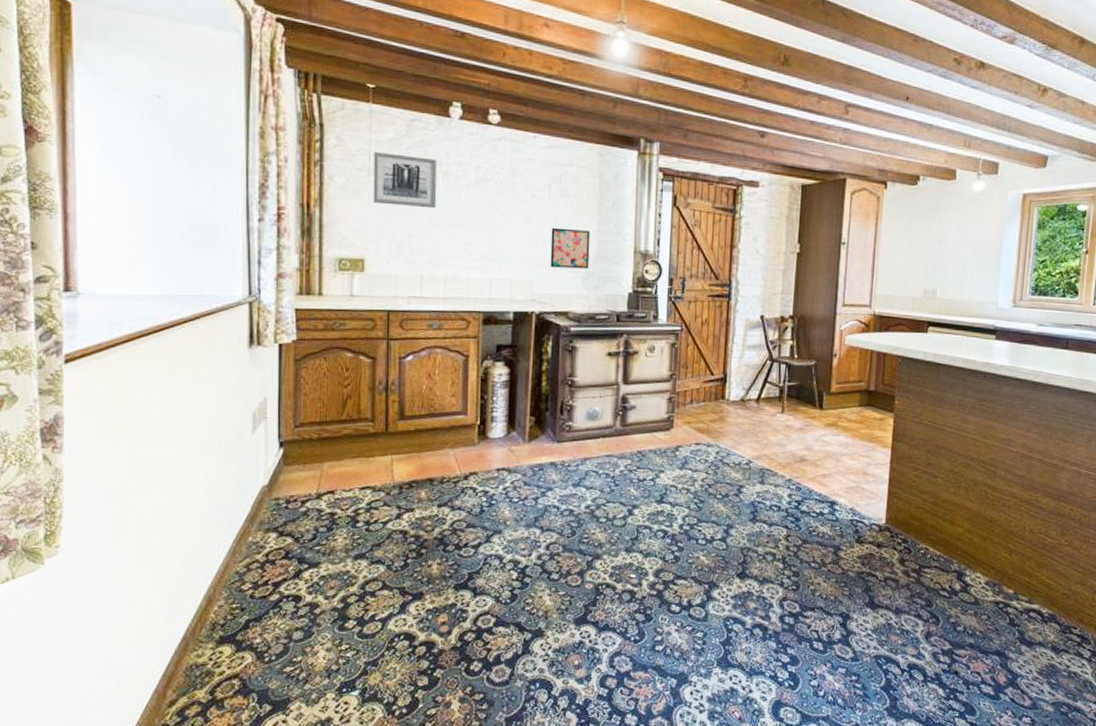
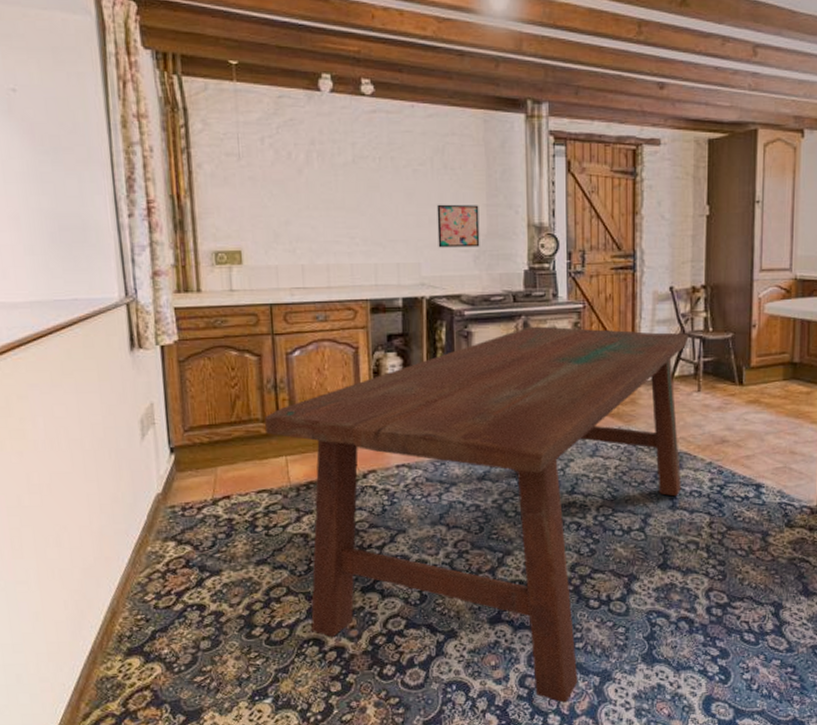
wall art: present [373,151,437,209] -> none [242,133,313,192]
dining table: none [374,344,776,703] -> present [265,326,689,703]

